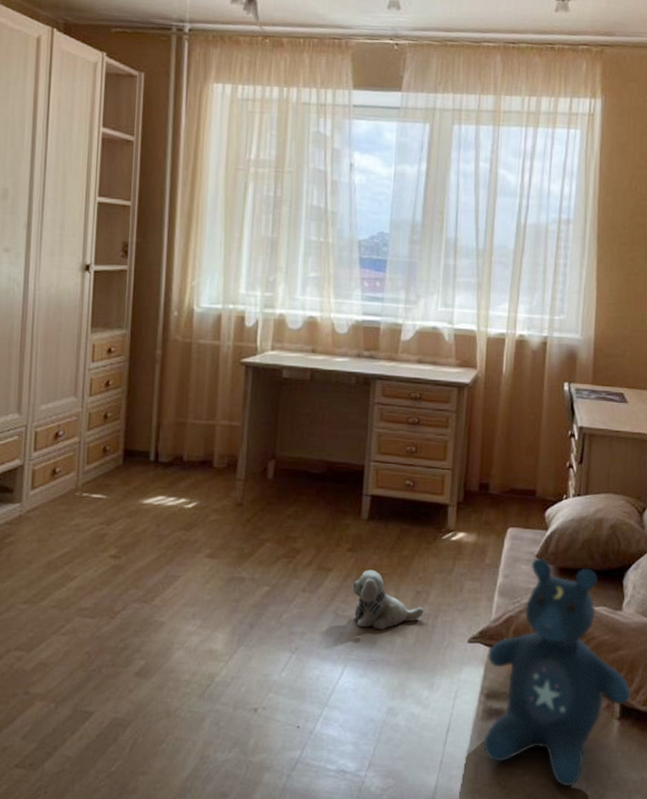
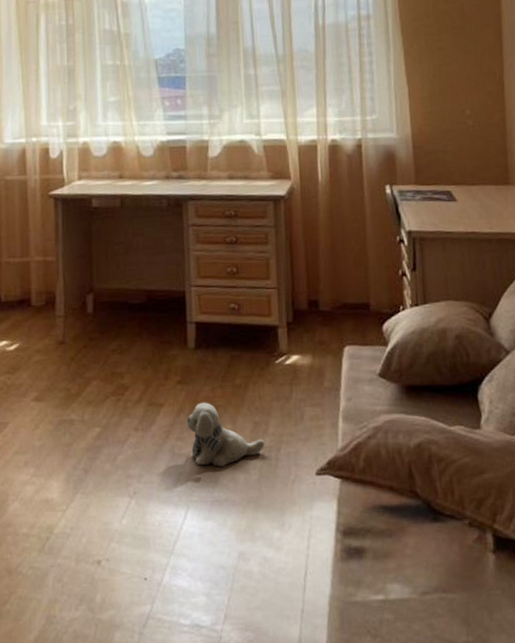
stuffed bear: present [483,557,632,787] -> none [339,376,505,633]

